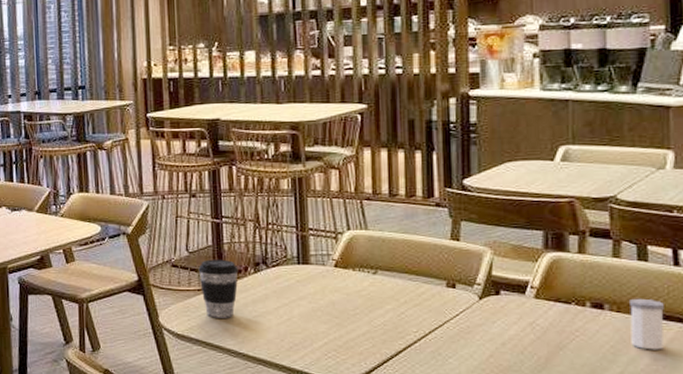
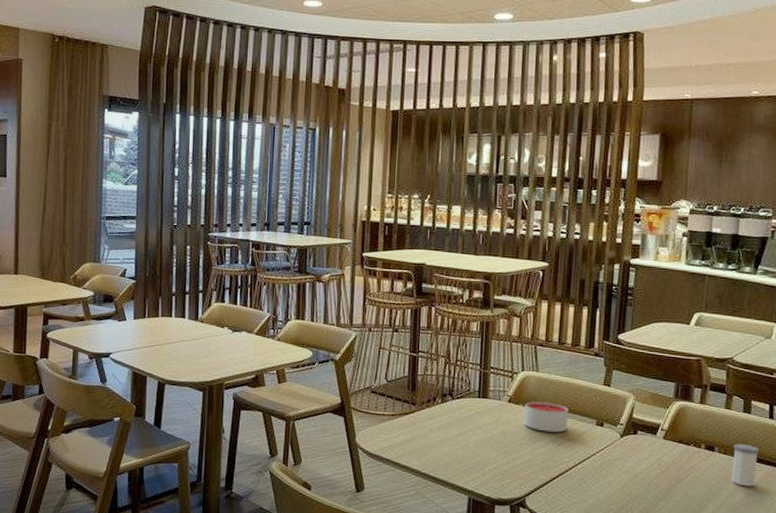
coffee cup: present [198,259,239,318] -> none [394,388,428,442]
candle: none [356,264,411,298] -> present [524,401,569,433]

